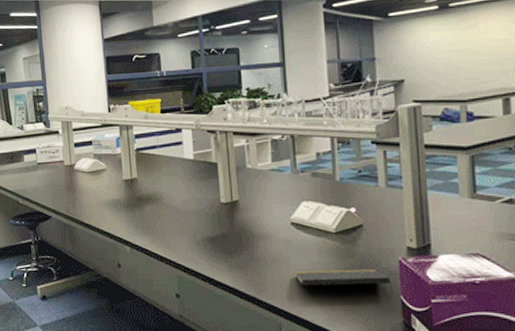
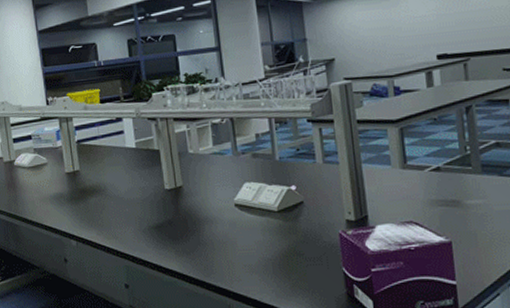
notepad: present [294,268,394,295] -> none [241,243,336,267]

